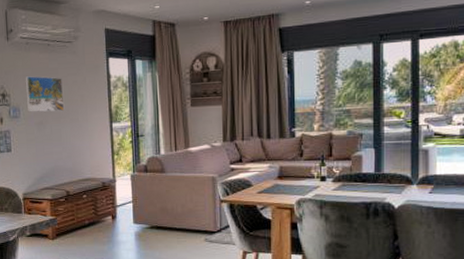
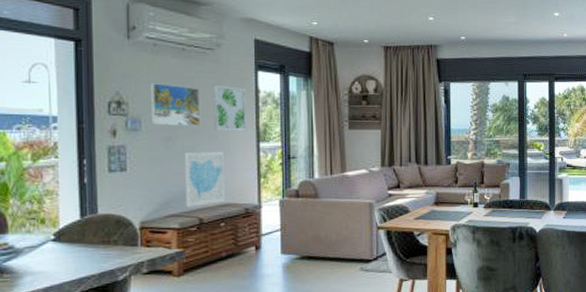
wall art: none [53,132,86,181] -> present [184,151,225,207]
wall art: none [72,73,102,115] -> present [212,84,247,131]

